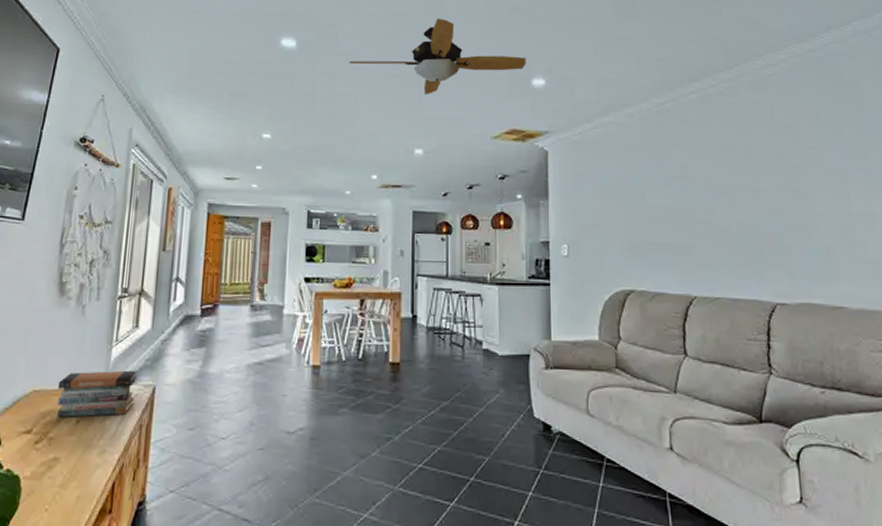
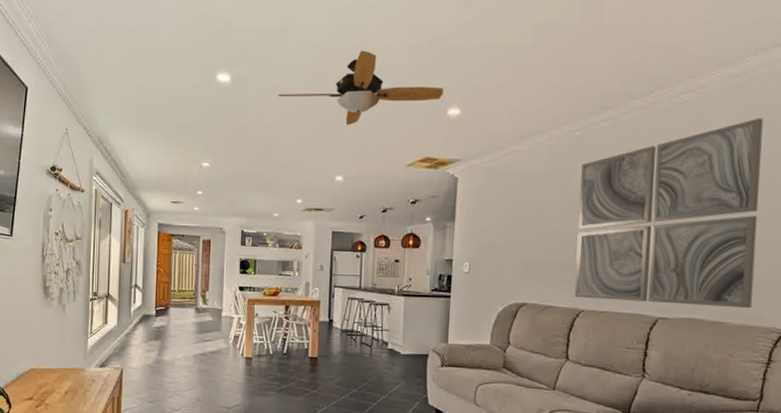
book stack: present [57,370,137,417] -> none [49,356,108,390]
wall art: none [676,92,869,291] -> present [574,118,763,309]

